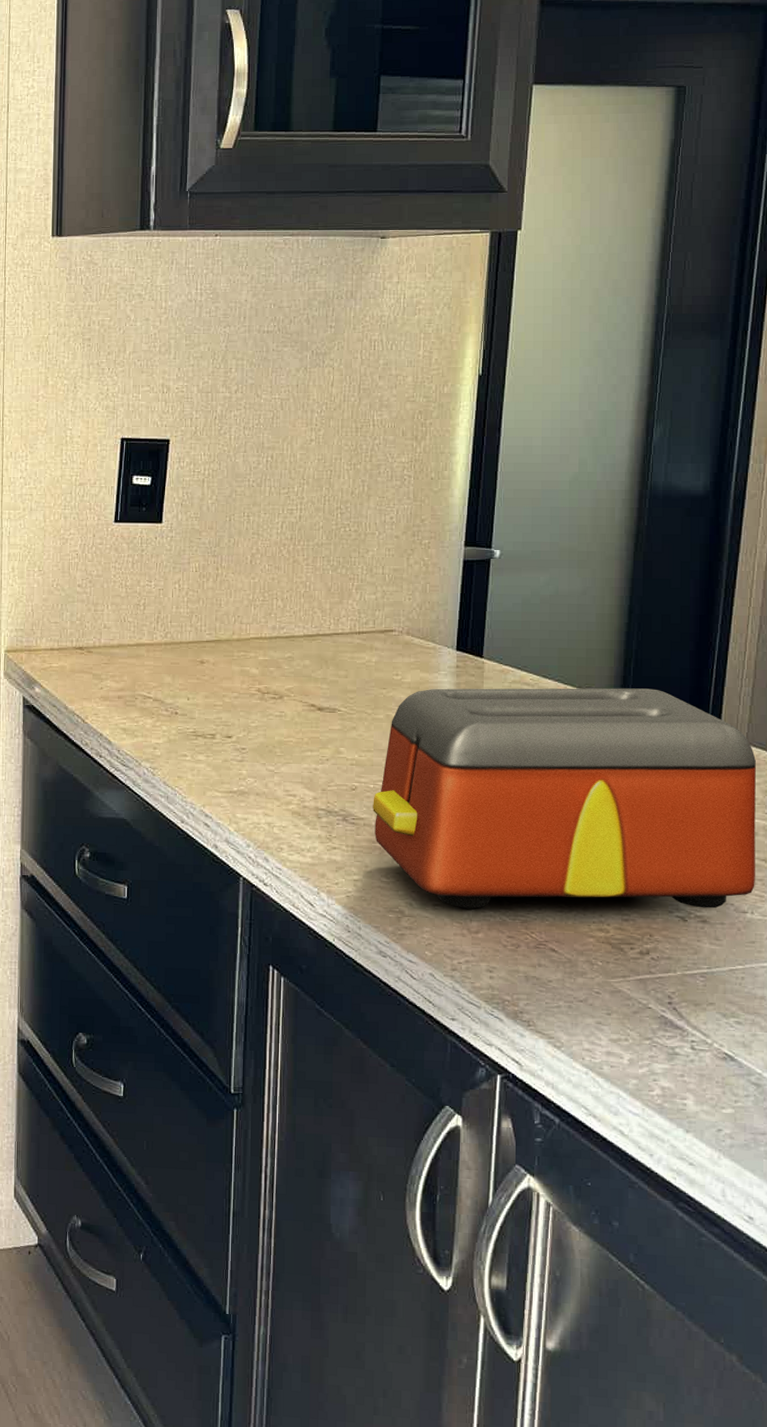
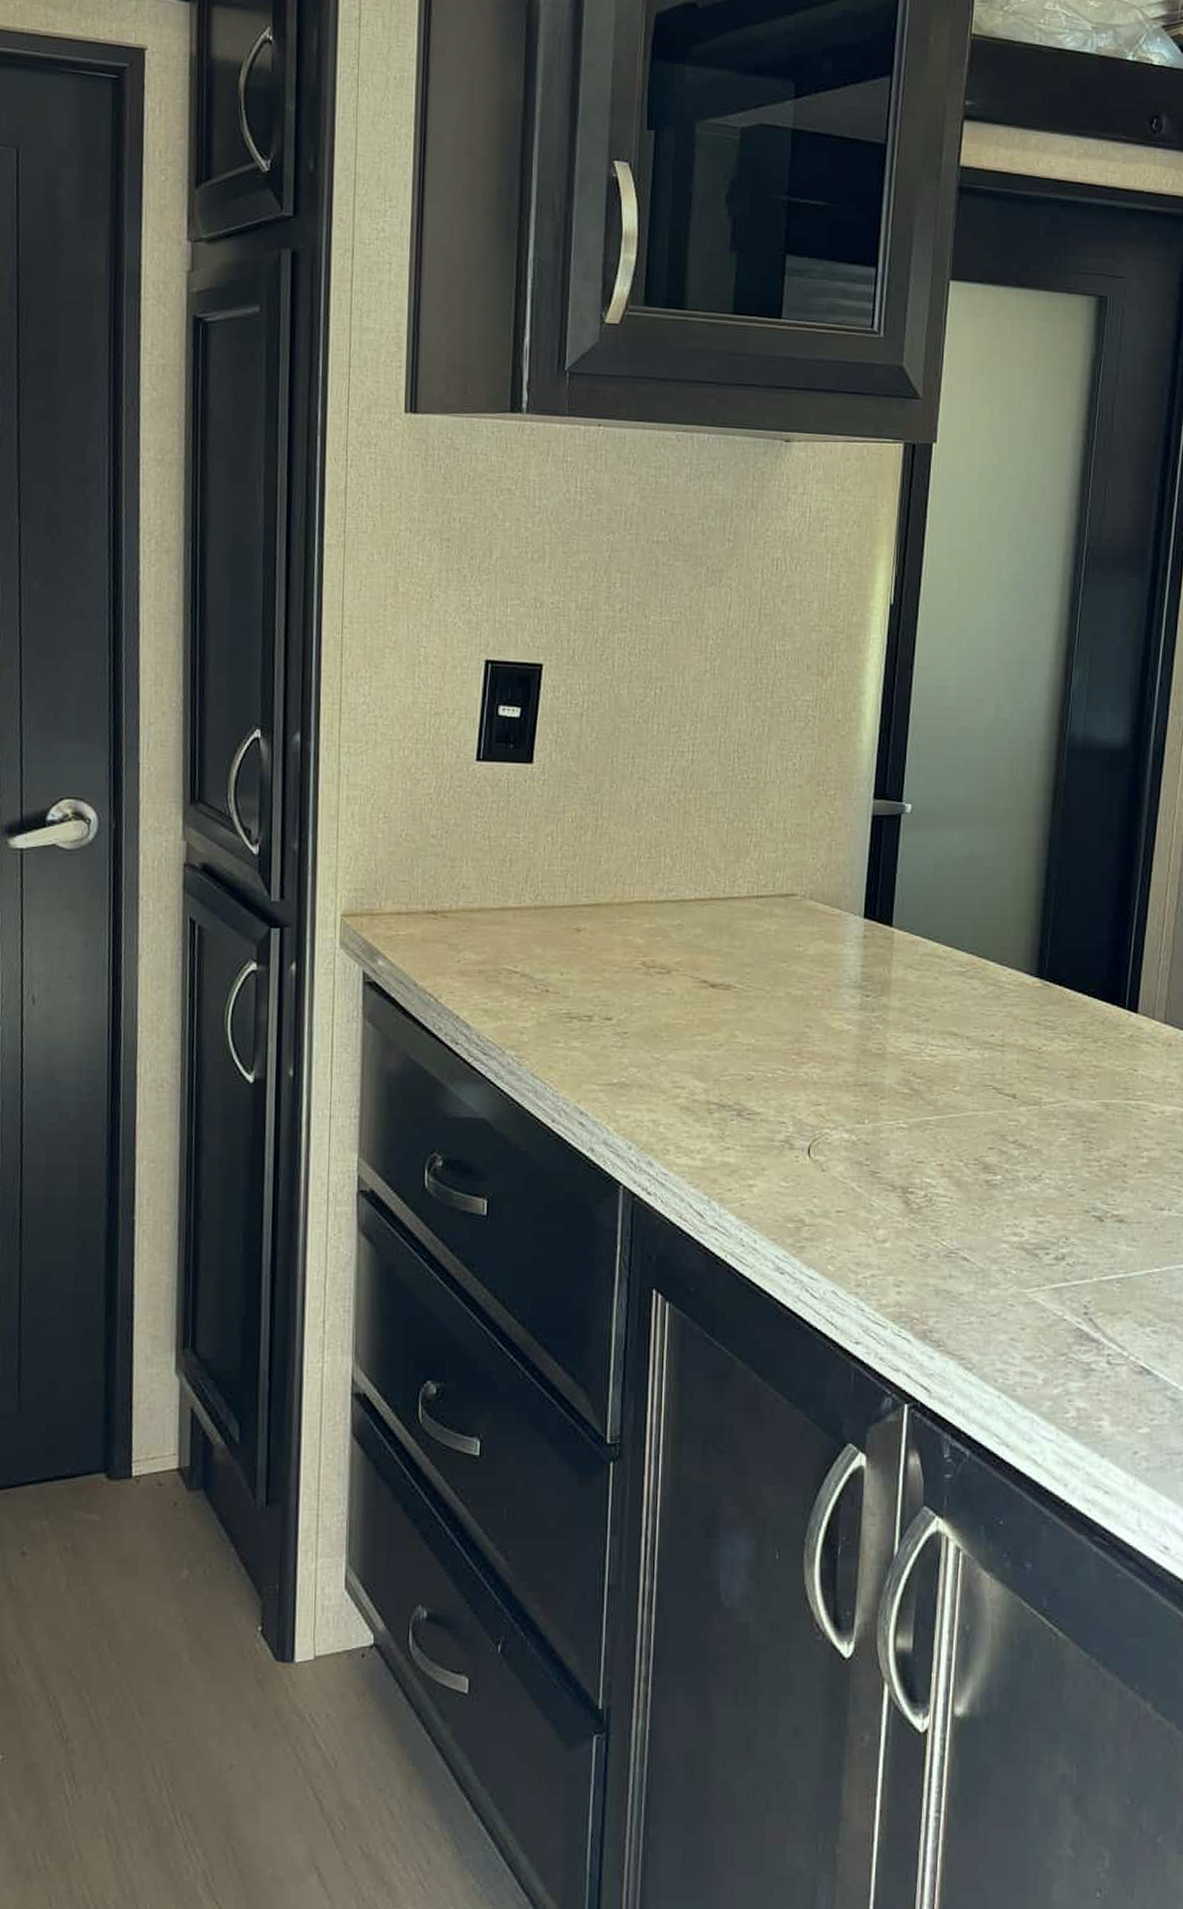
toaster: present [373,688,756,909] -> none [771,961,1174,1215]

